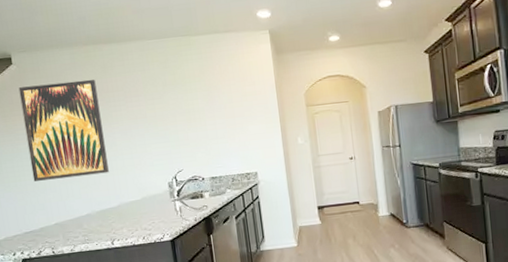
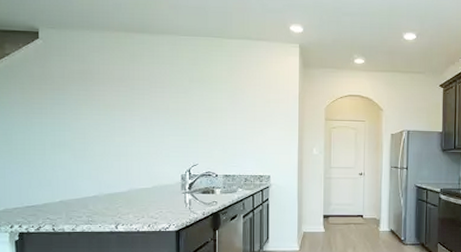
wall art: present [18,79,109,182] -> none [42,62,123,158]

